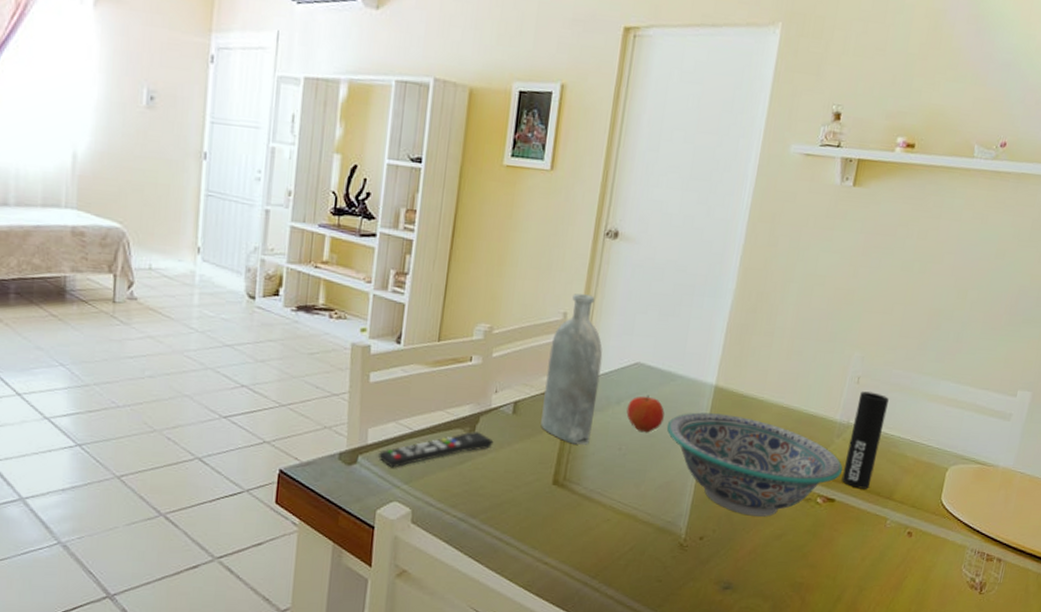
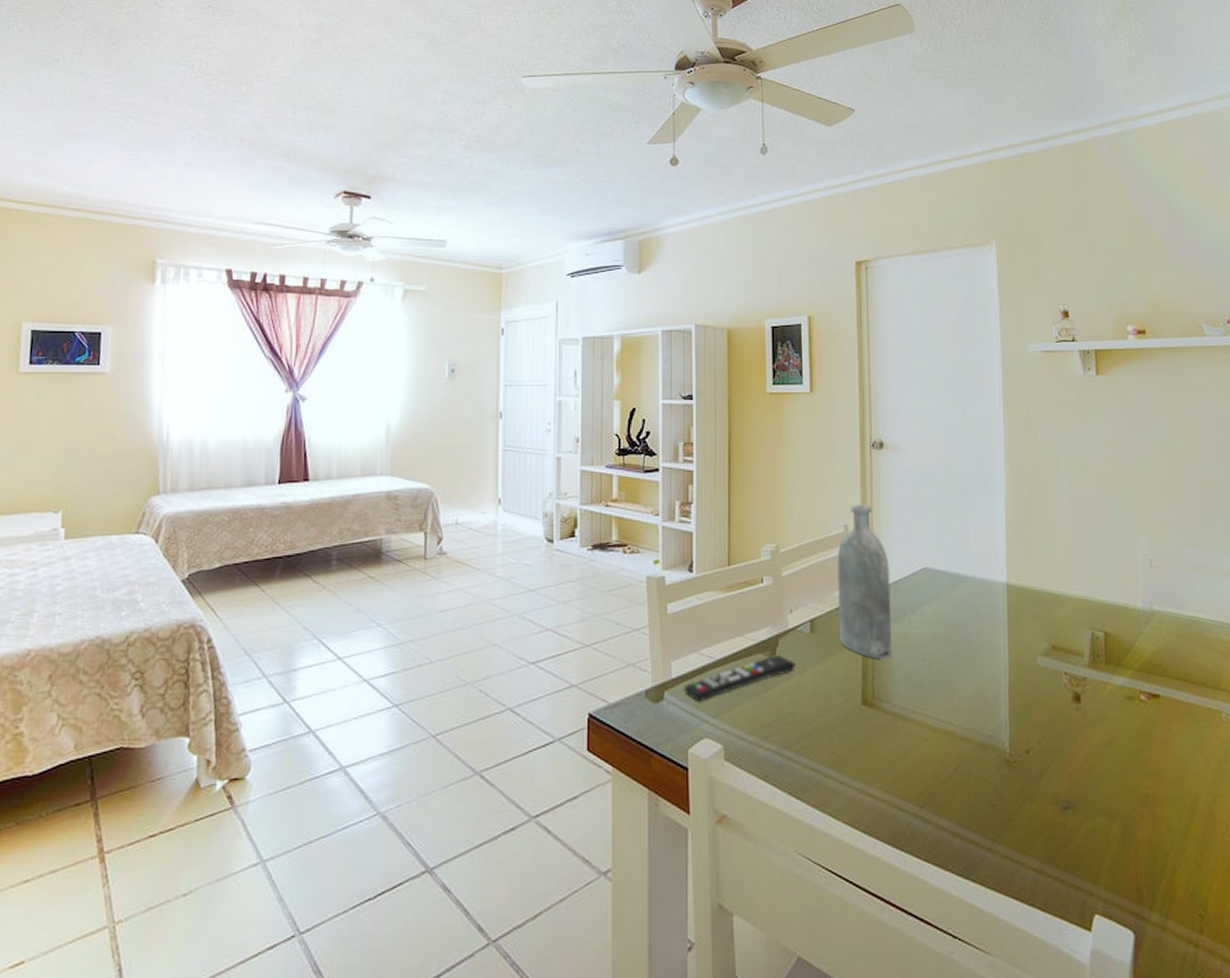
apple: present [626,395,665,433] -> none [923,600,962,640]
decorative bowl: present [666,412,843,517] -> none [966,612,1159,722]
cup: present [841,391,889,489] -> none [1156,575,1193,681]

